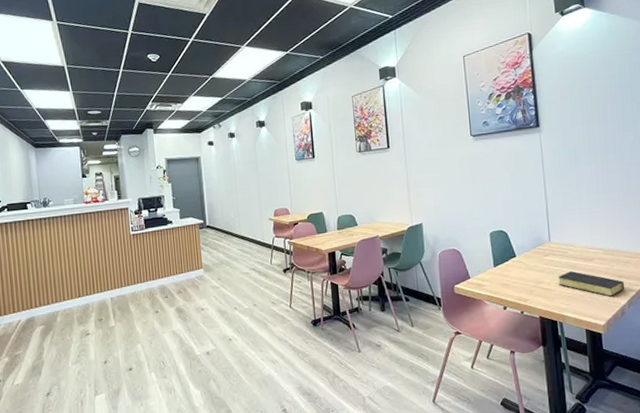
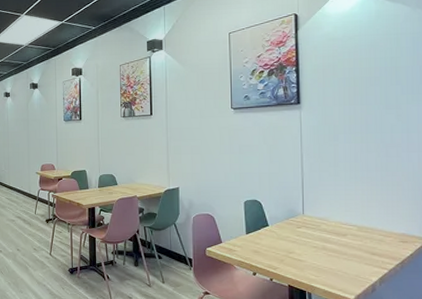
bible: present [558,271,625,298] -> none [309,245,378,274]

